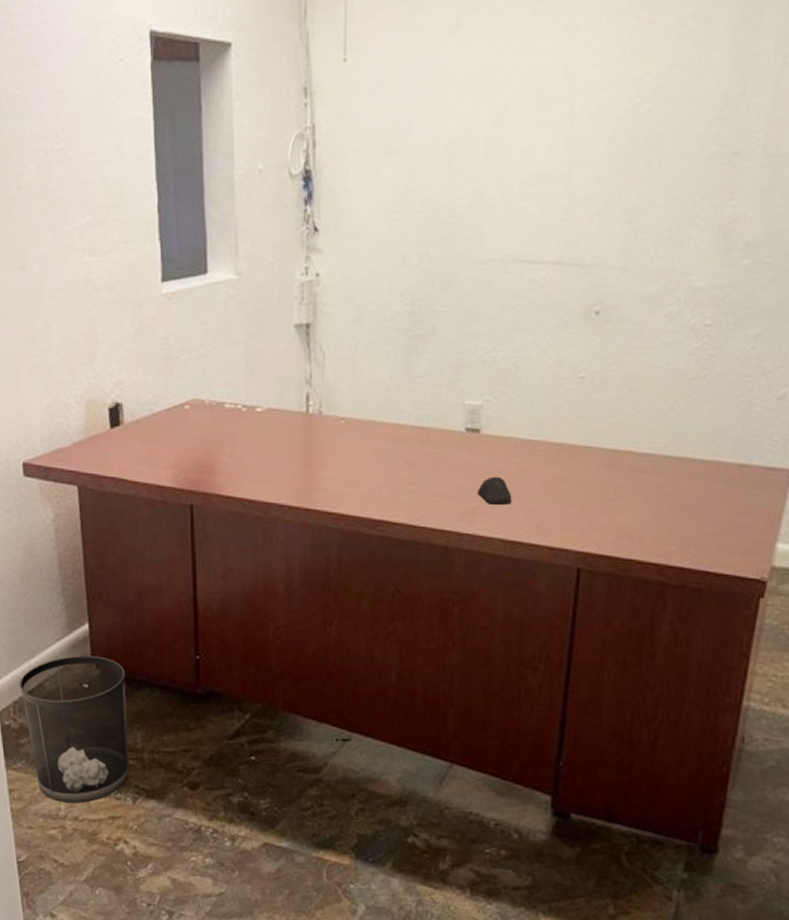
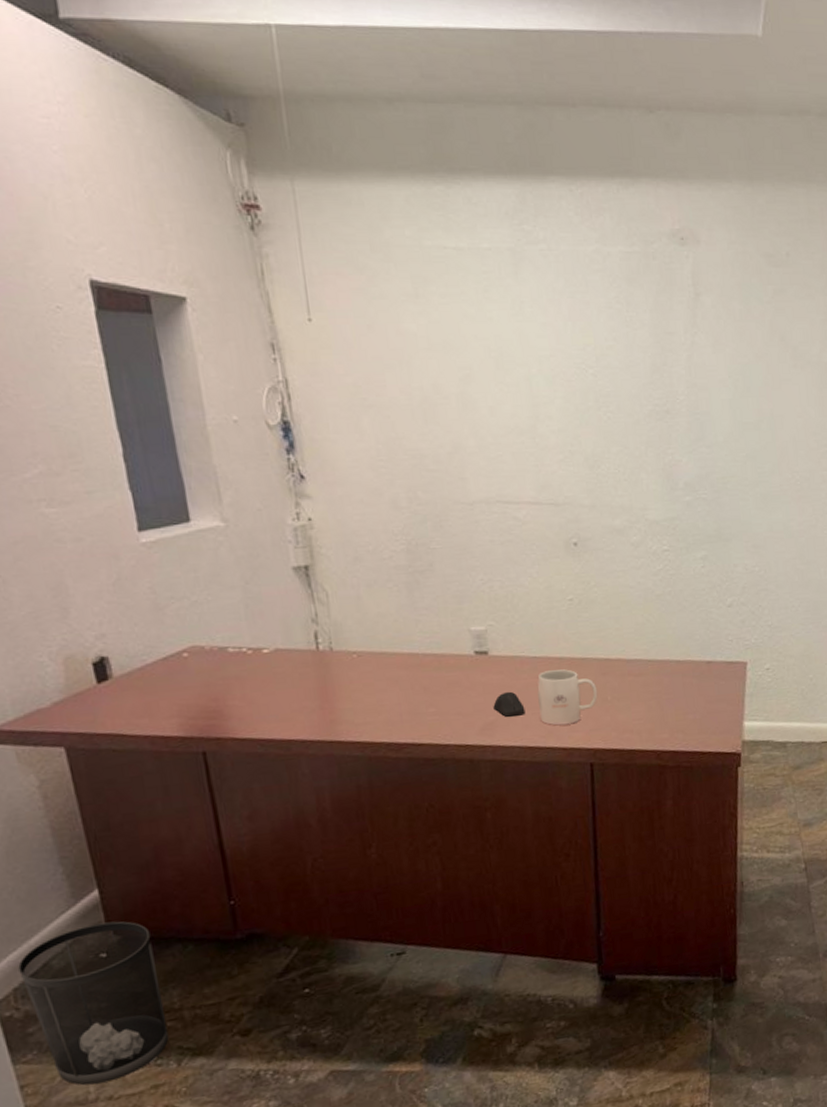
mug: none [528,457,599,521] -> present [537,669,598,726]

